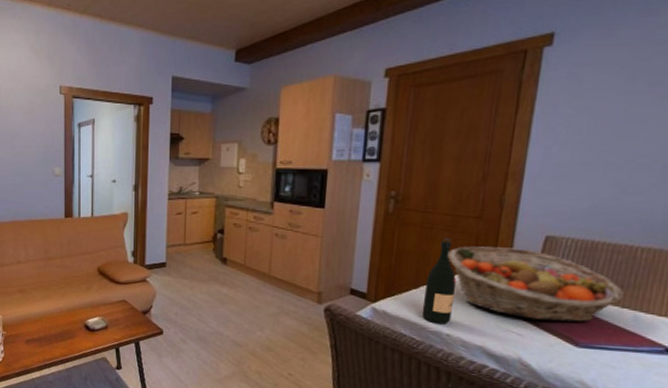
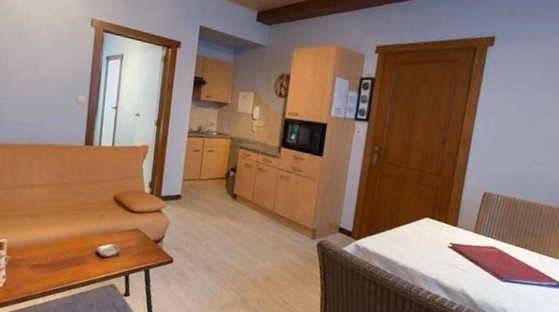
wine bottle: present [421,238,457,325] -> none [393,189,421,261]
fruit basket: present [447,246,624,322] -> none [414,196,533,262]

